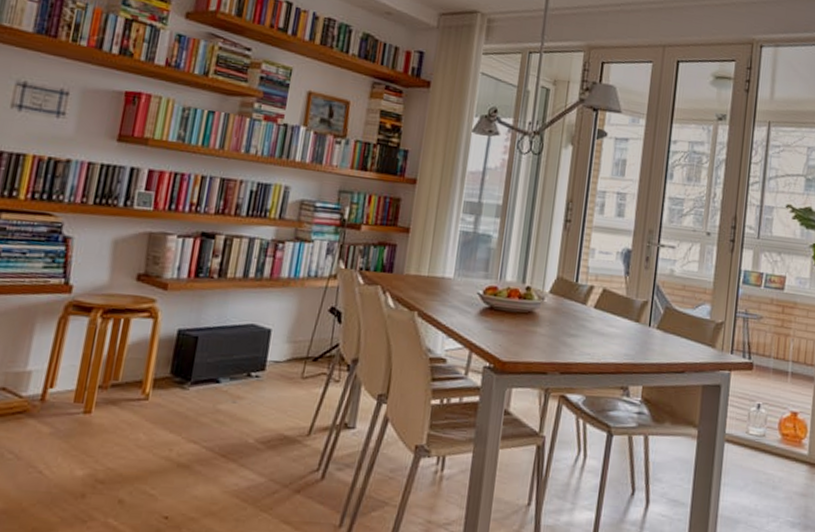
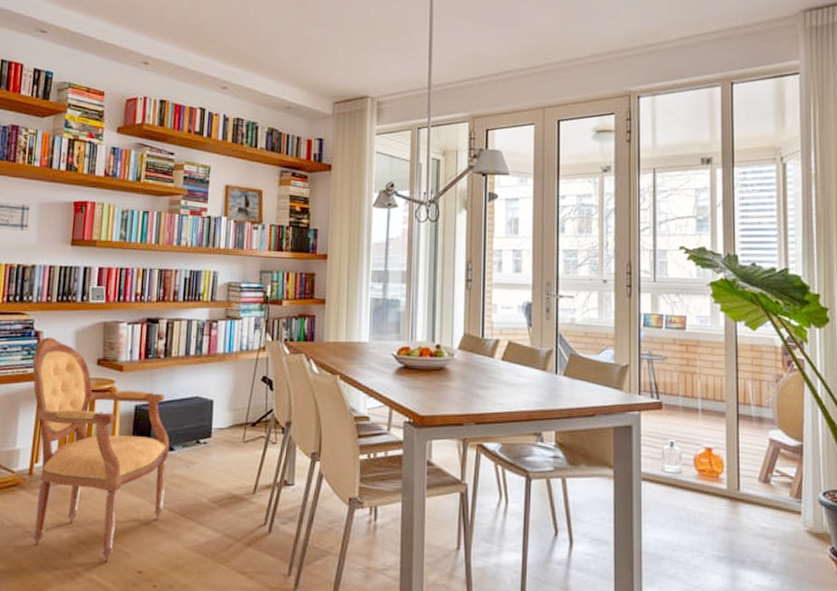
armchair: none [38,244,216,505] -> present [32,337,170,562]

